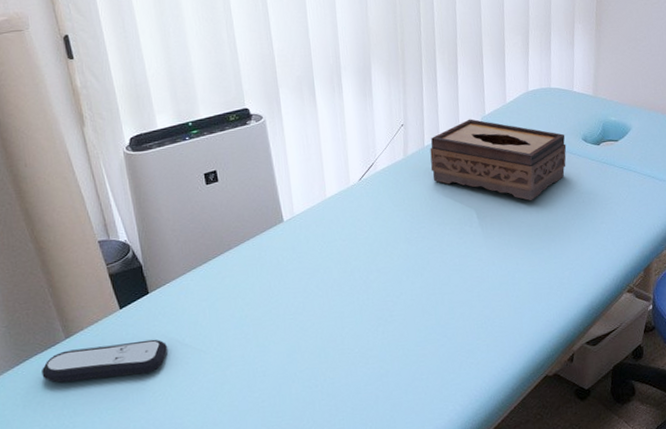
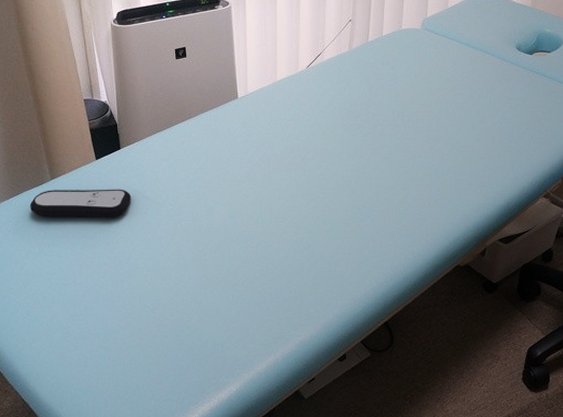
tissue box: present [430,119,567,200] -> none [372,20,500,101]

